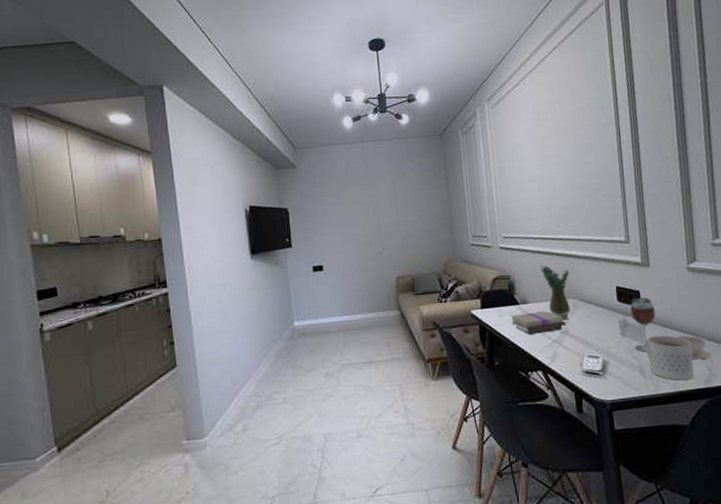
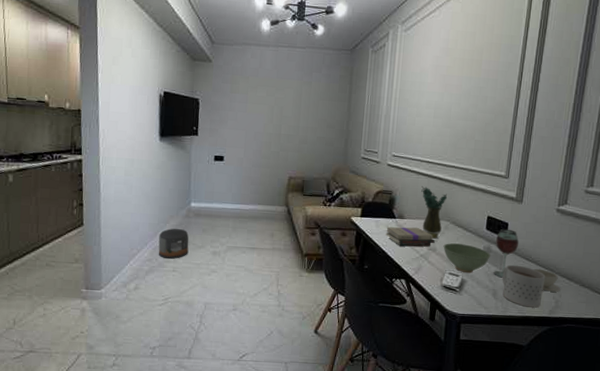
pouf: none [263,352,298,390] -> present [158,228,189,259]
bowl: none [575,321,629,353] -> present [443,243,491,273]

